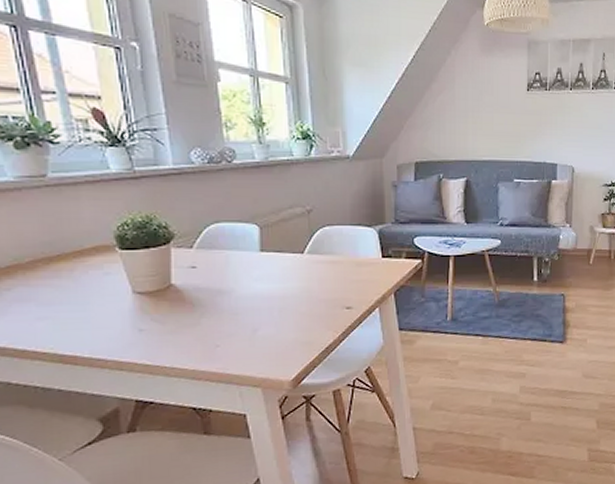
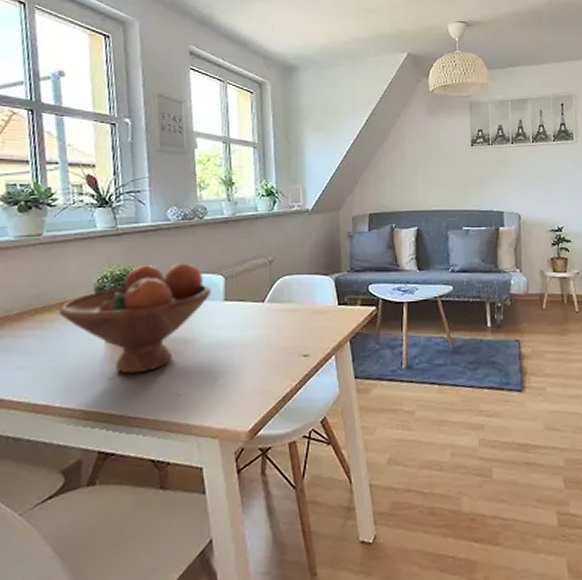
fruit bowl: none [76,211,246,325] -> present [59,263,212,374]

